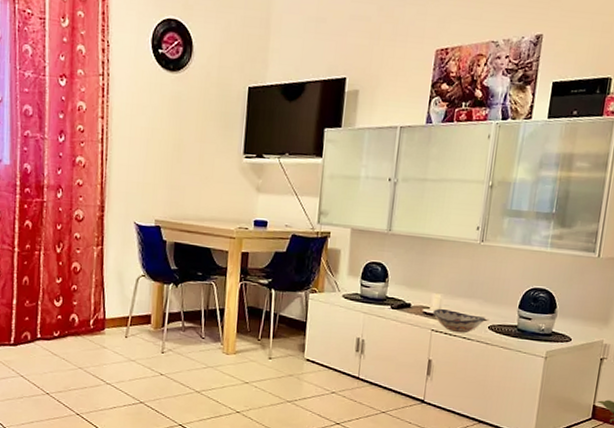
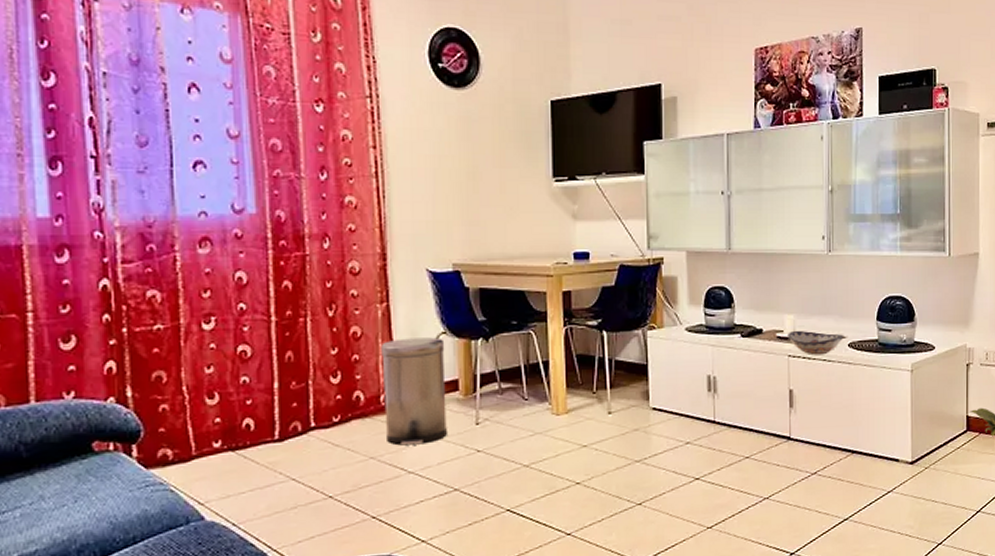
pedal bin: none [92,276,144,363] -> present [381,337,447,446]

